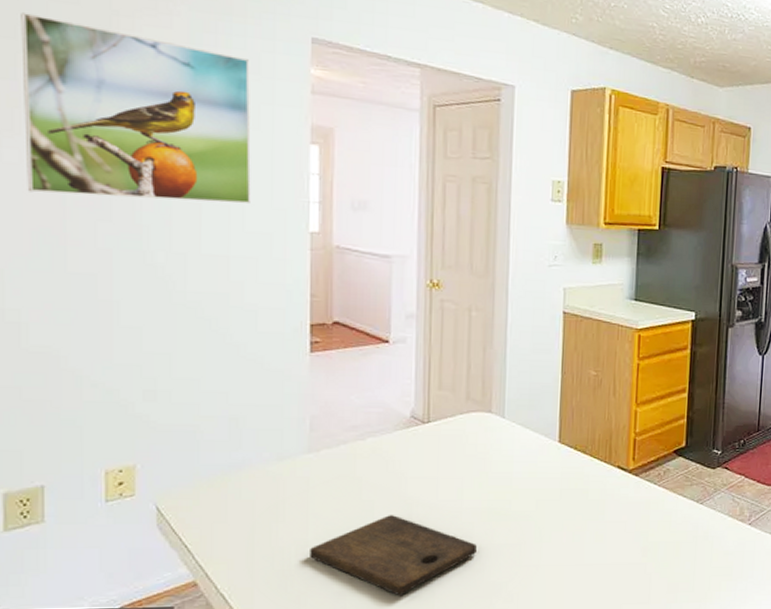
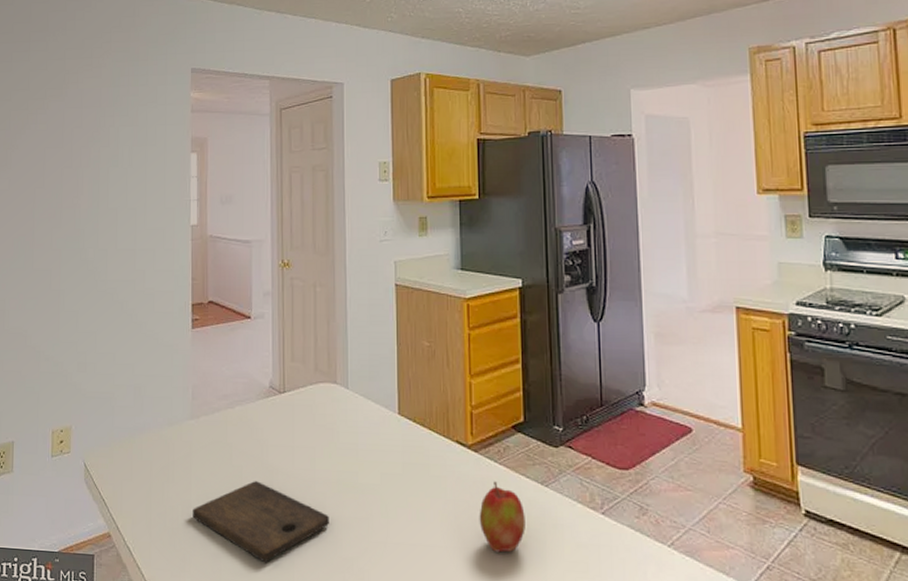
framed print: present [21,12,251,204] -> none [13,81,150,210]
apple: none [634,502,679,565] -> present [479,481,525,553]

